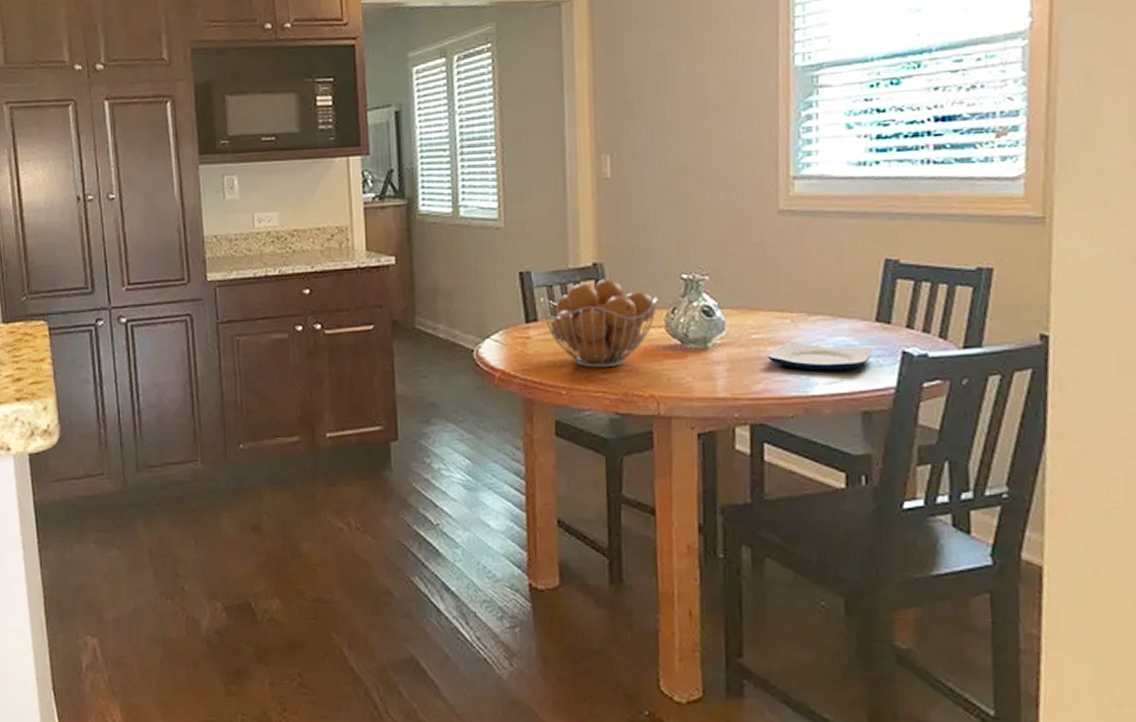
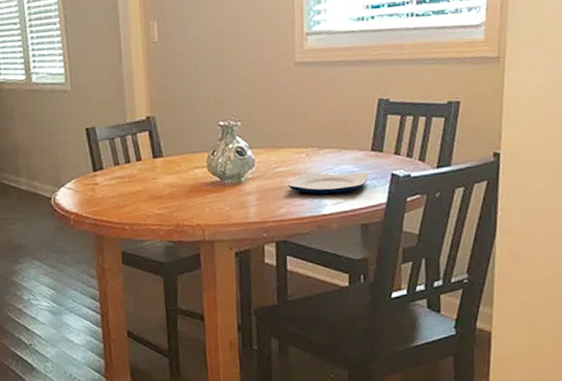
fruit basket: present [540,279,658,368] -> none [104,129,201,206]

